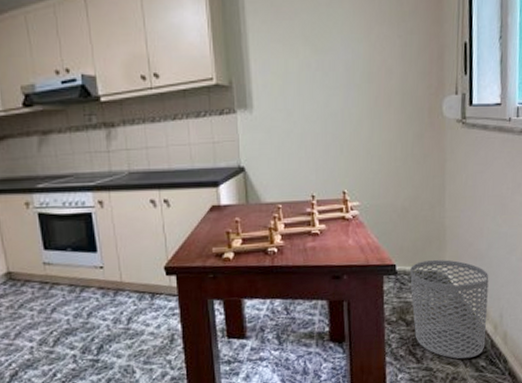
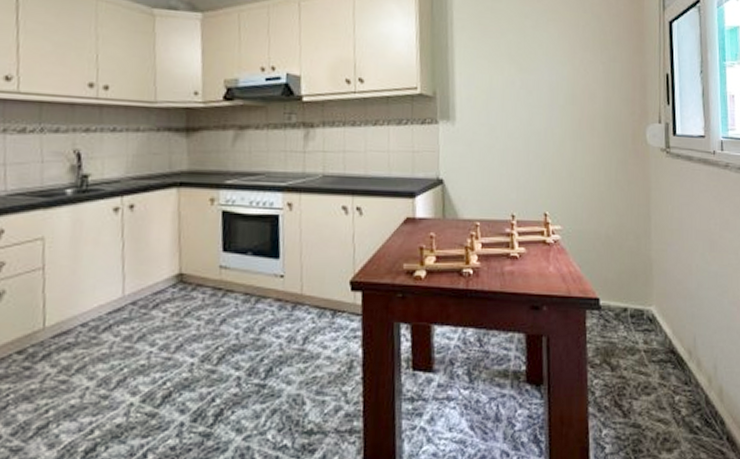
waste bin: present [410,259,489,359] -> none [615,295,700,416]

